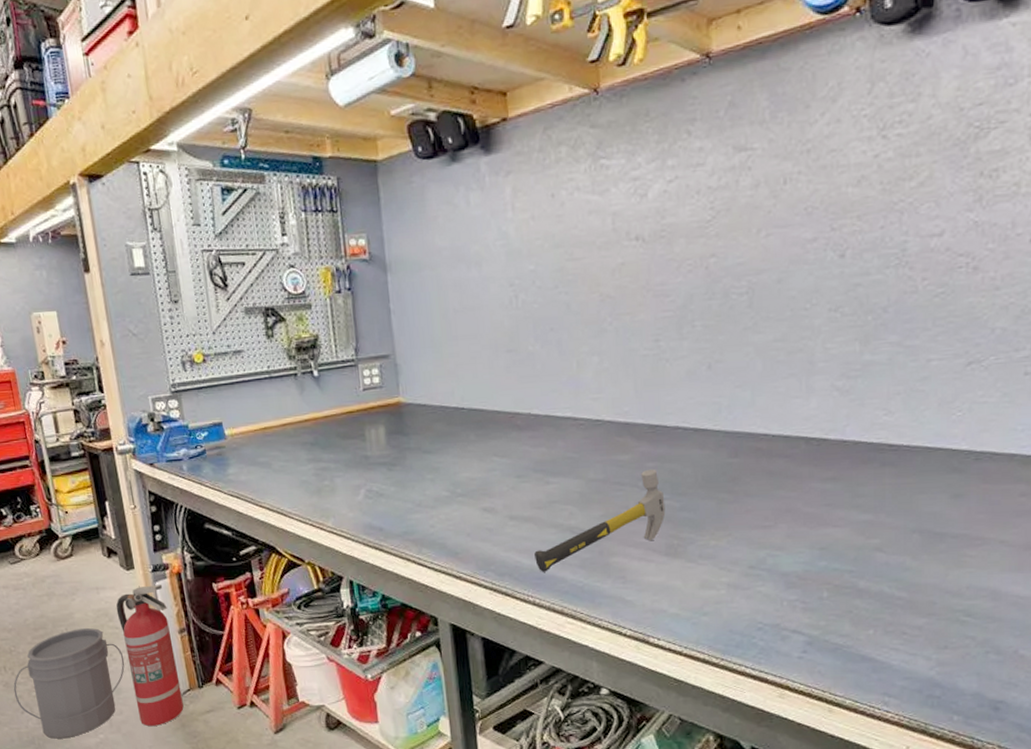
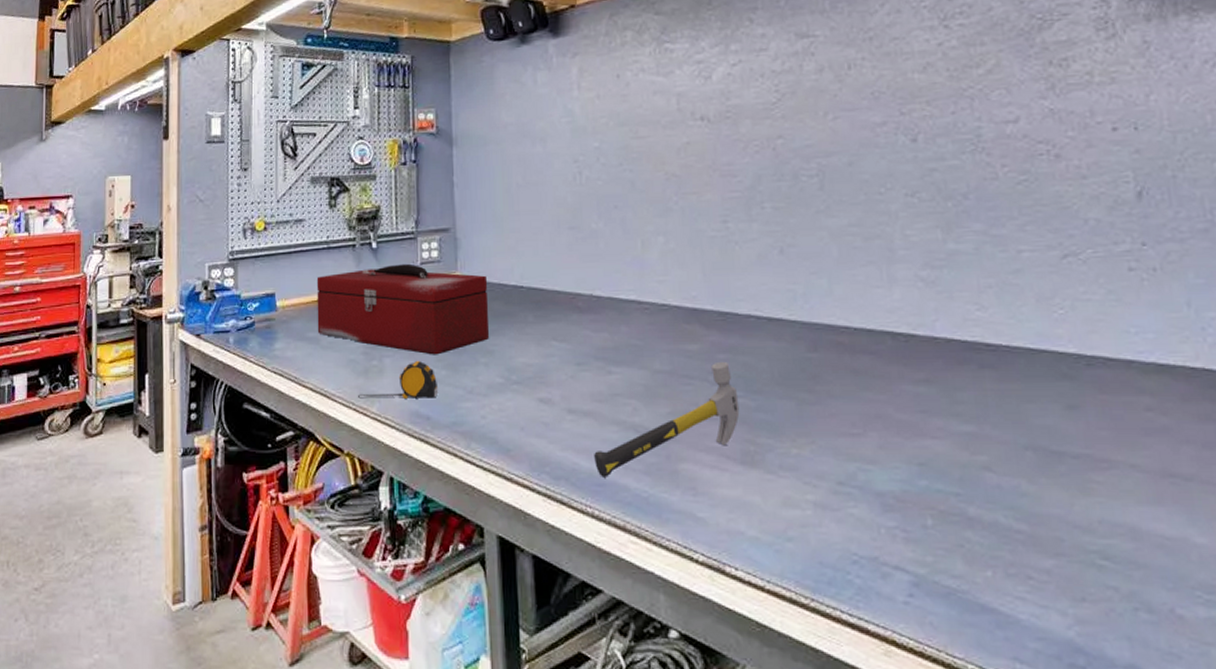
bucket: present [13,627,125,739] -> none [12,518,136,657]
fire extinguisher: present [116,585,184,726] -> none [137,472,192,647]
toolbox: none [261,390,433,474] -> present [316,263,489,355]
tape measure: none [313,479,389,515] -> present [358,360,439,399]

